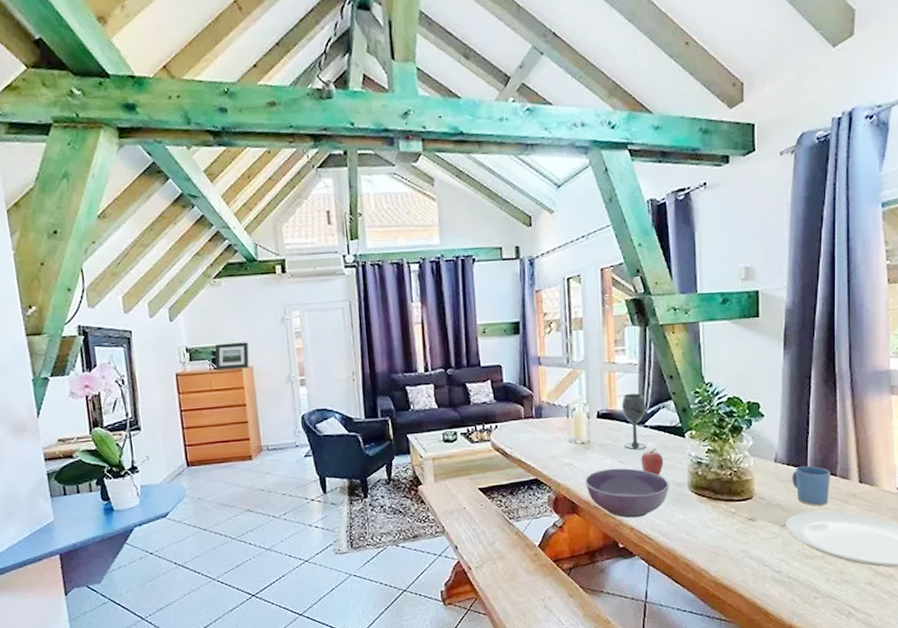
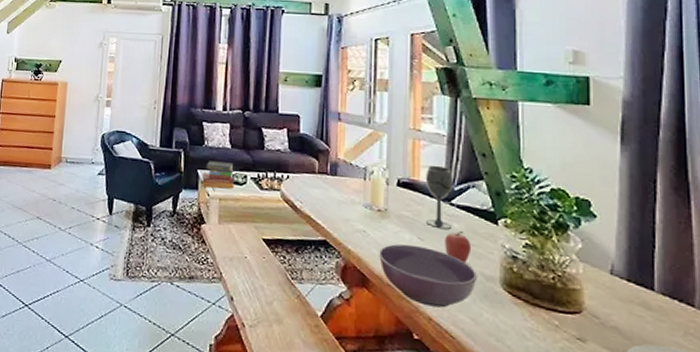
picture frame: present [215,342,250,371] -> none [35,58,67,84]
books: none [412,422,445,450] -> present [202,161,234,189]
mug: present [792,465,830,506] -> none [634,285,686,342]

